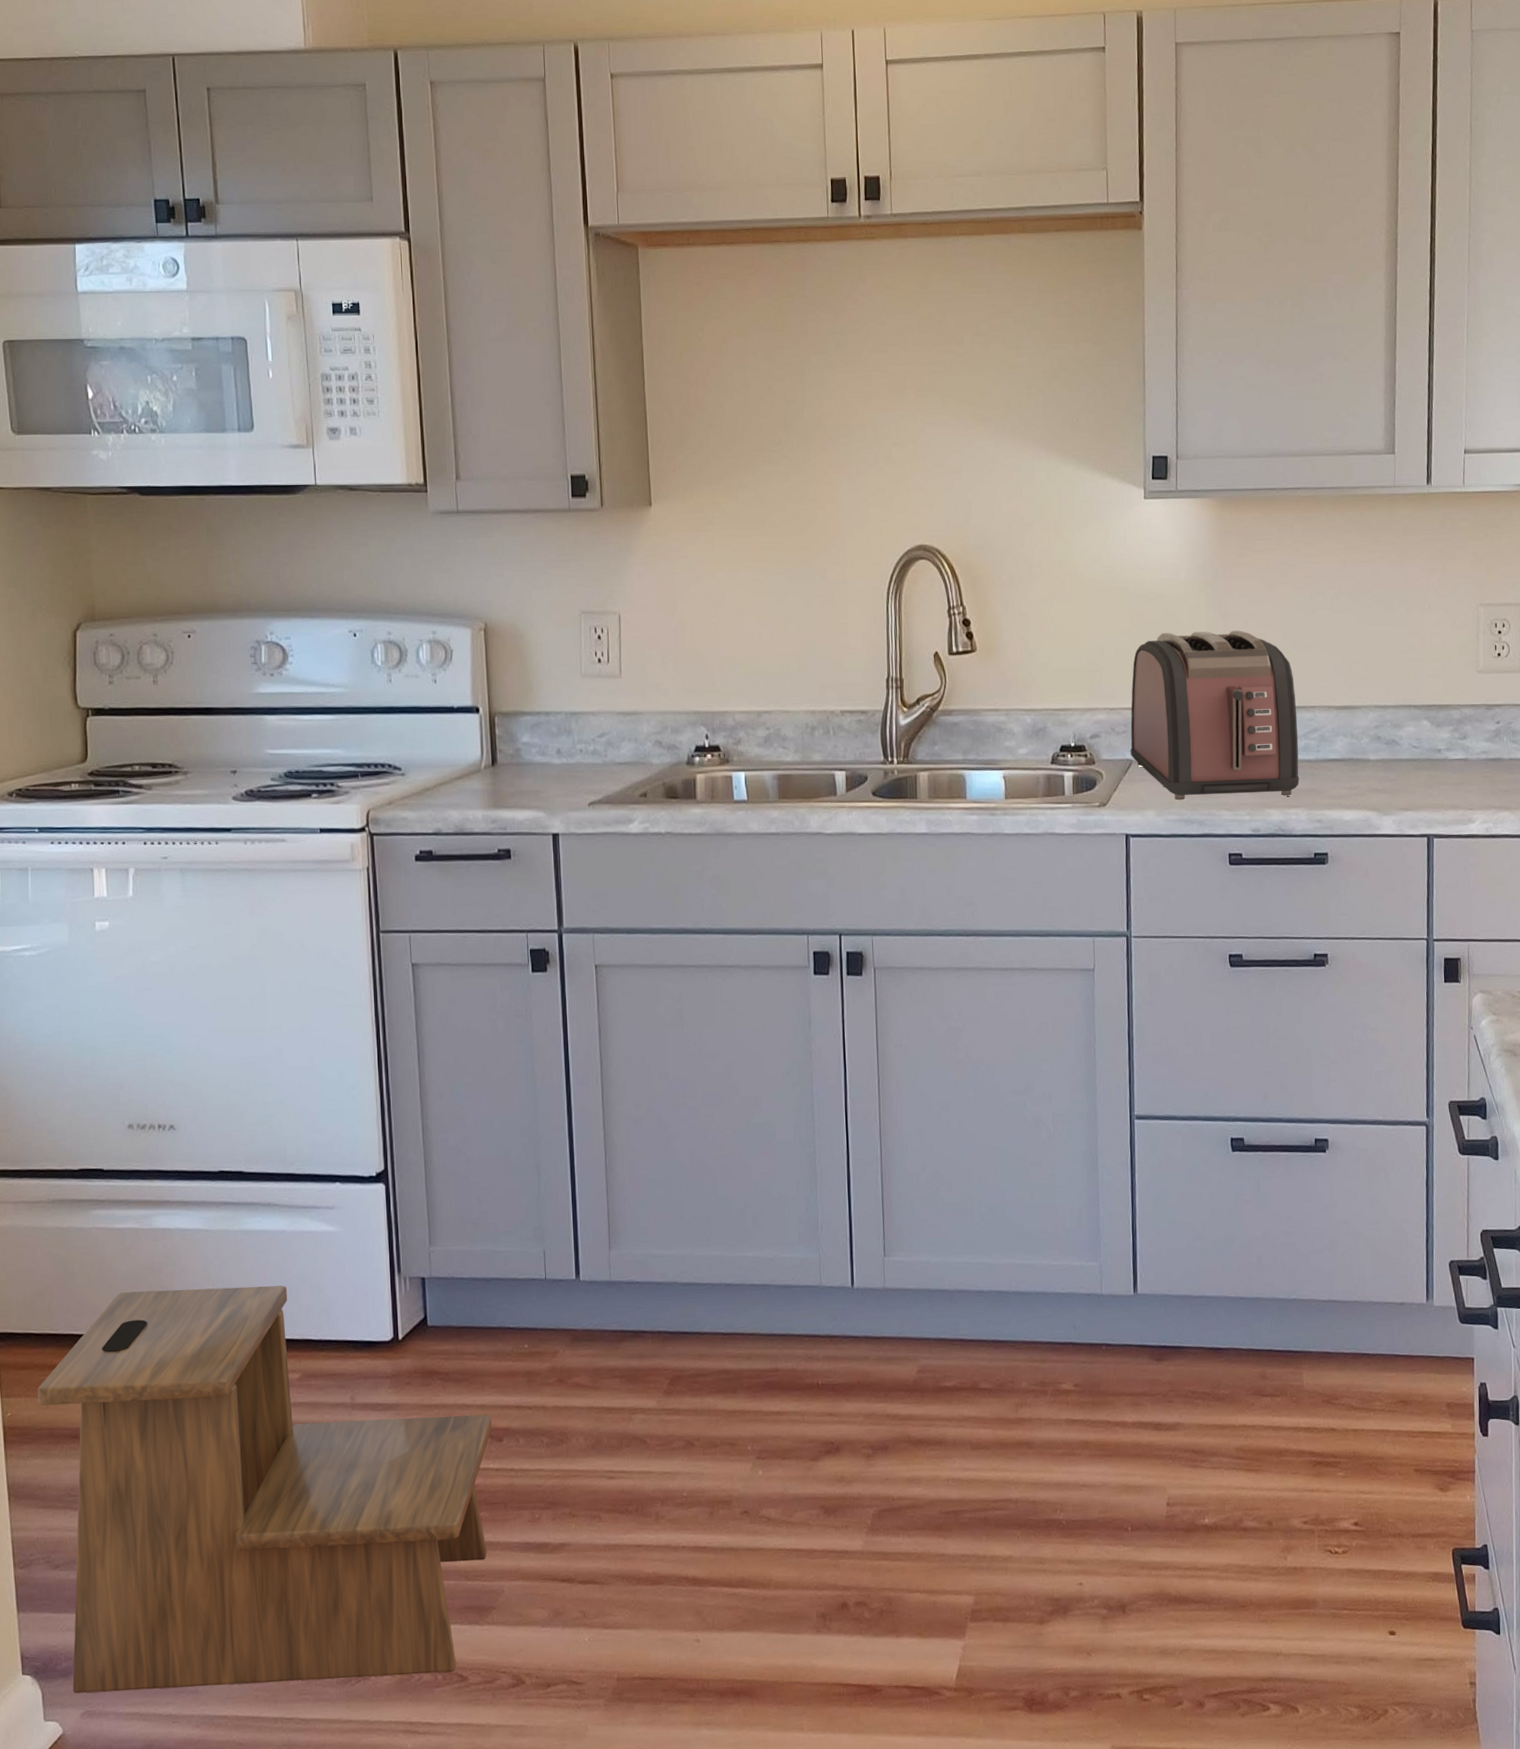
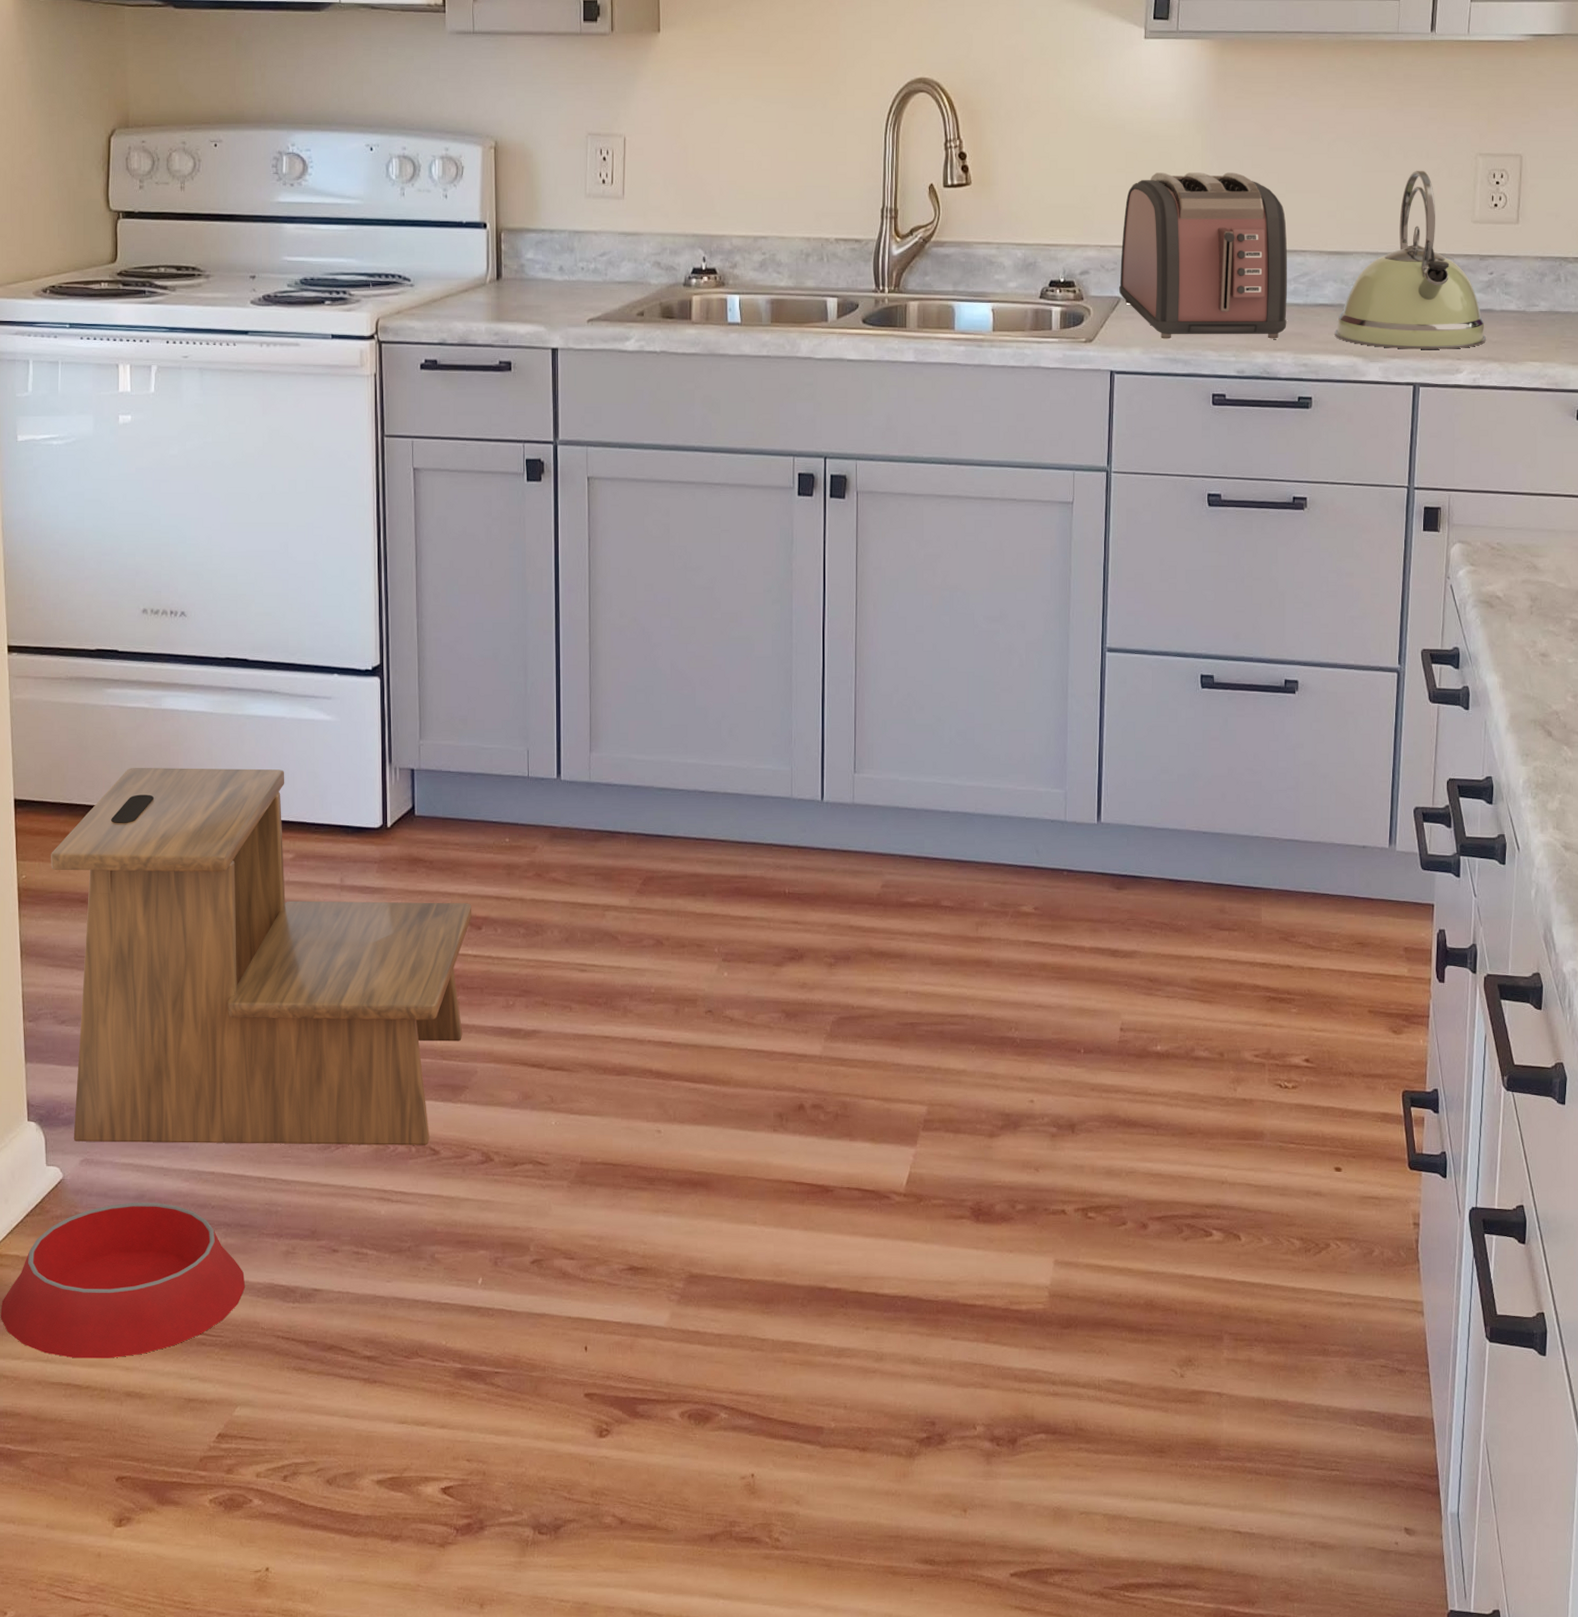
kettle: none [1347,622,1496,801] -> present [1334,170,1486,349]

